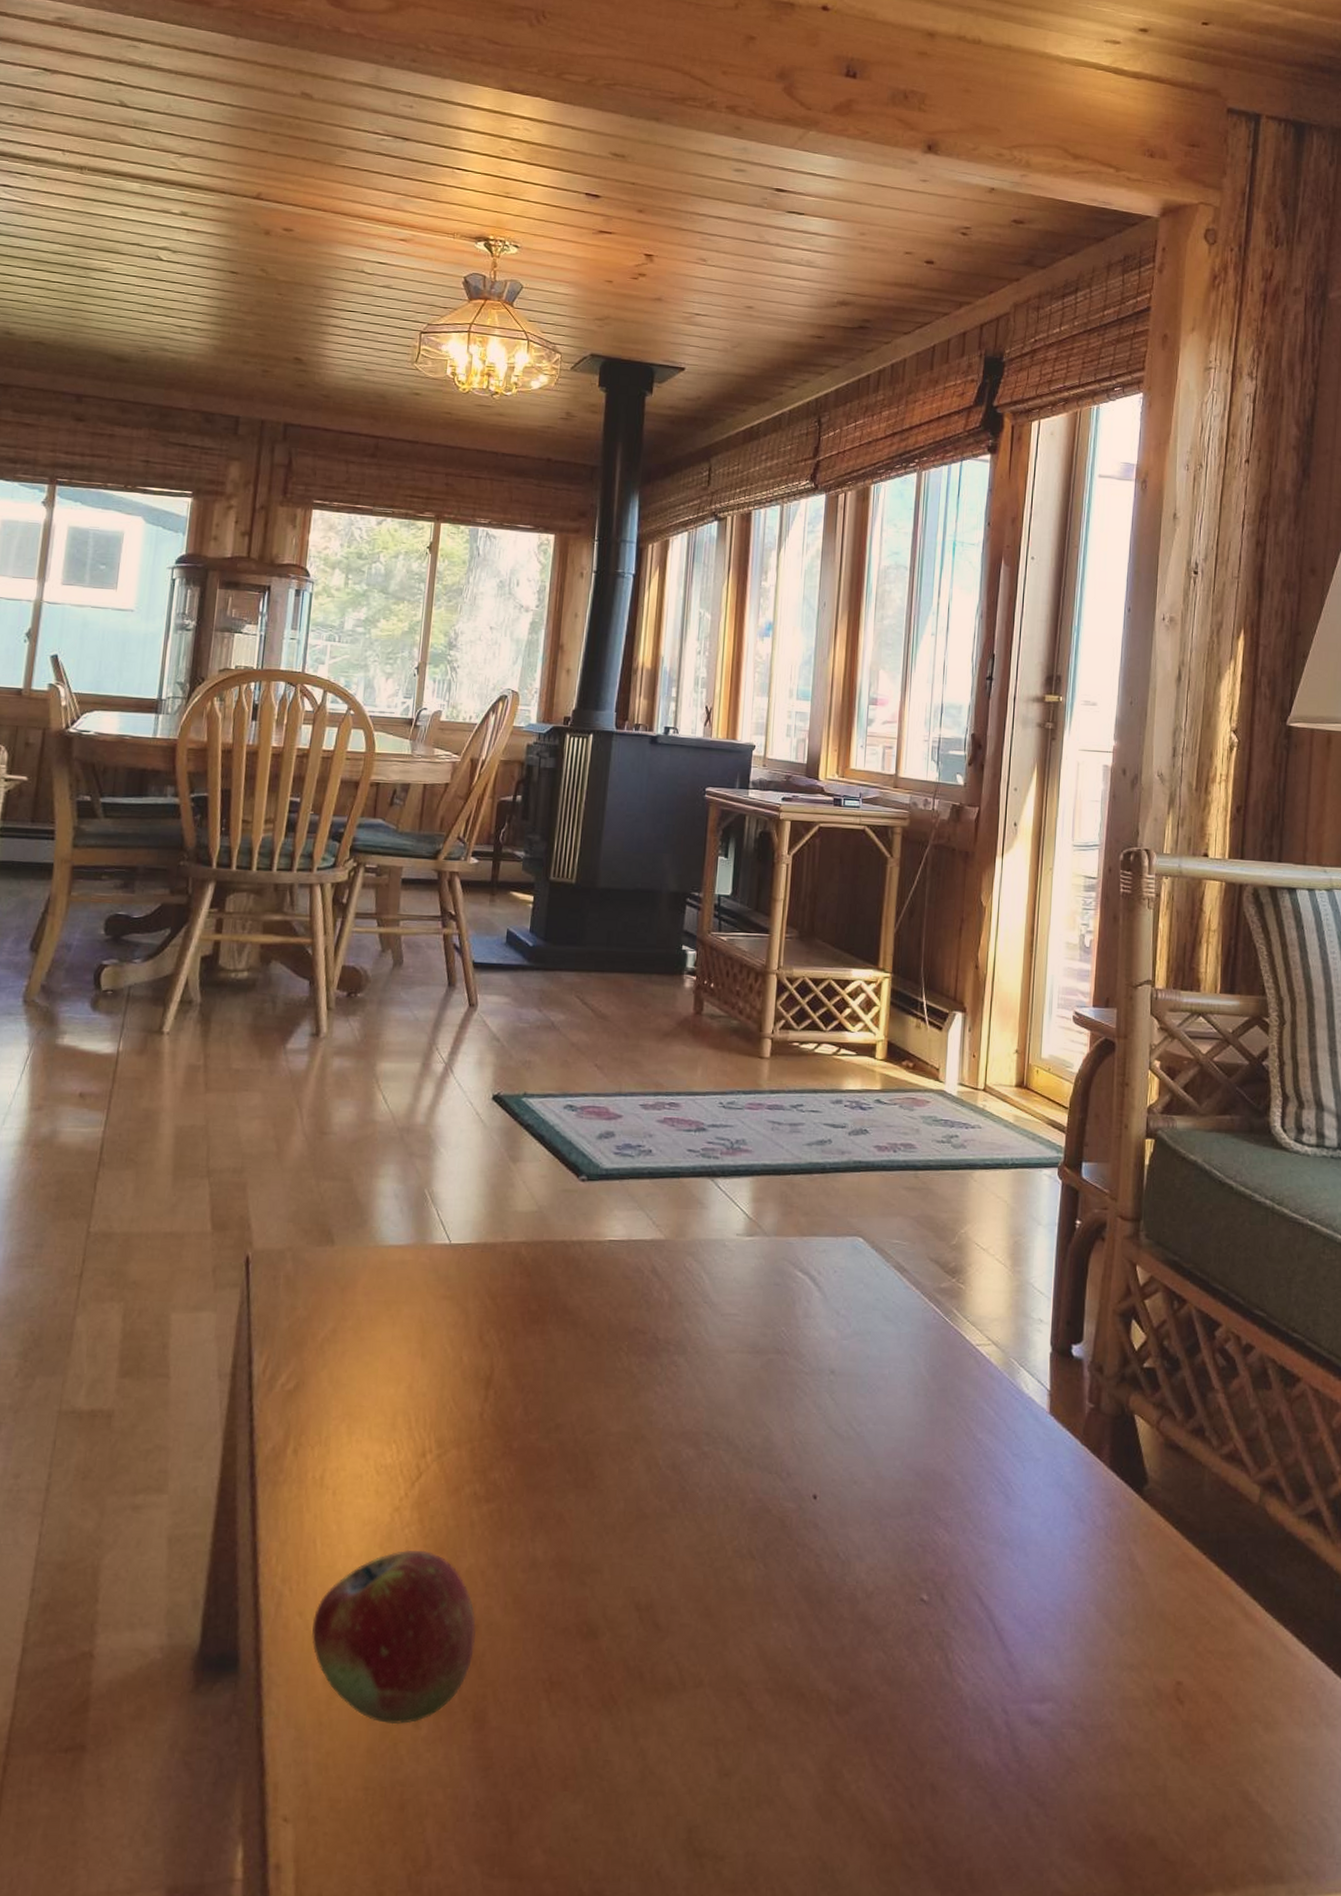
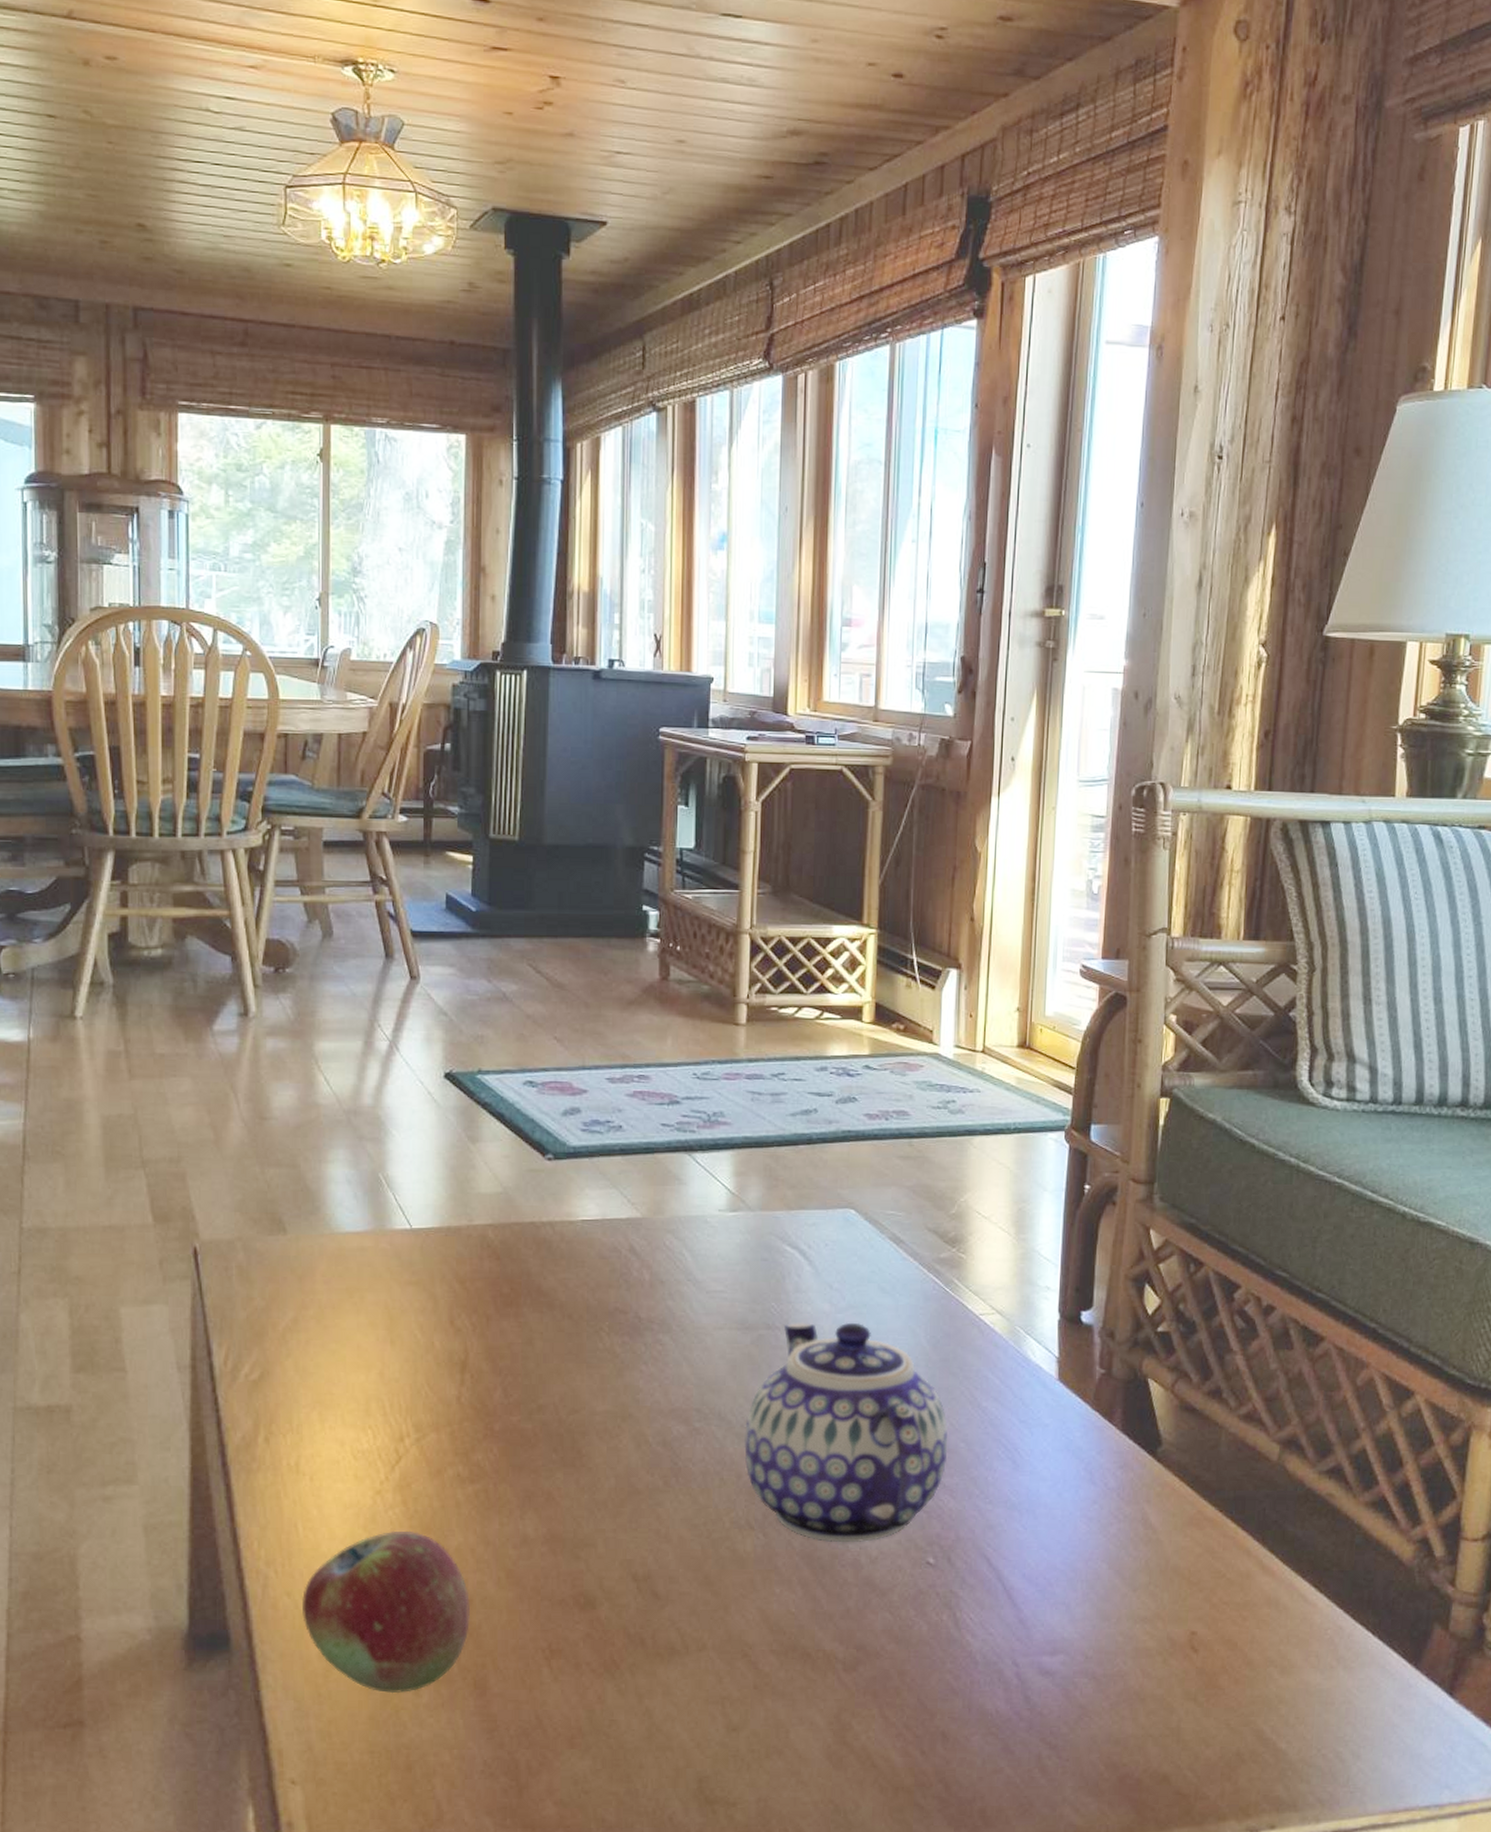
teapot: none [749,1347,945,1576] -> present [744,1321,949,1542]

